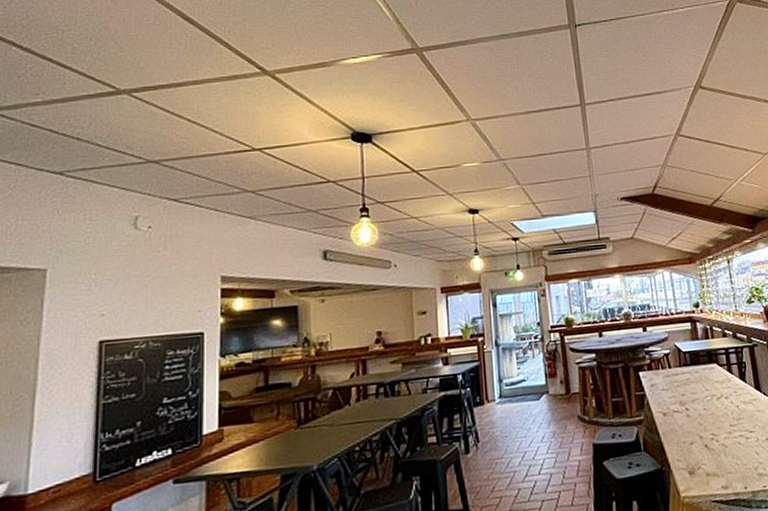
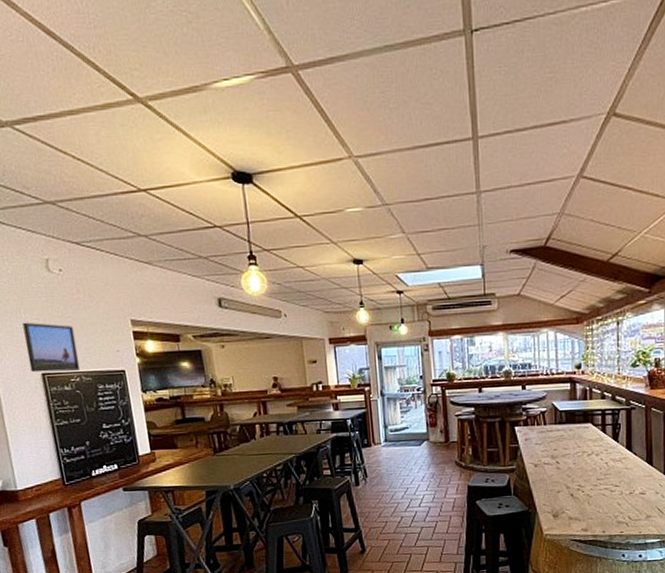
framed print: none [86,283,151,341] -> present [22,322,81,373]

